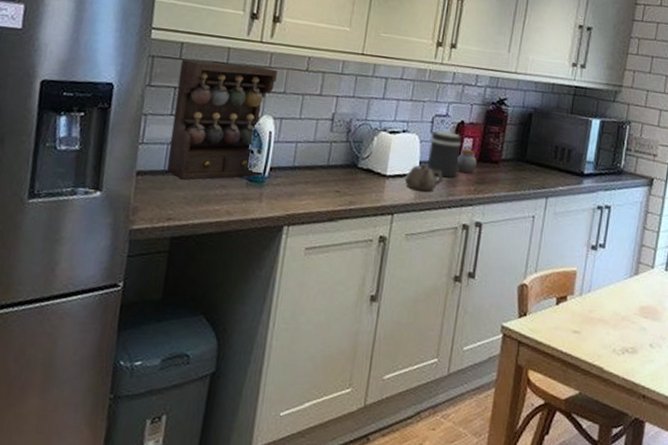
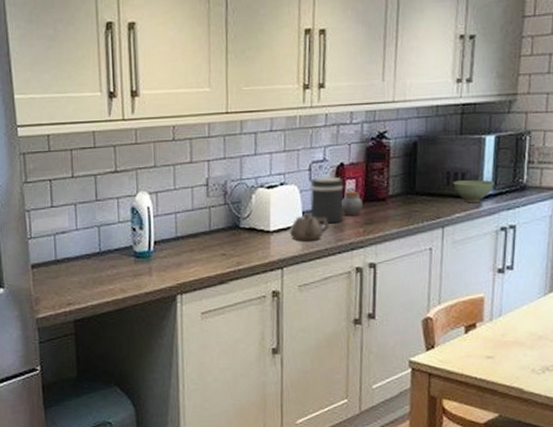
spice rack: present [167,59,277,180] -> none [52,145,149,266]
bowl: none [560,155,595,180] -> present [453,180,494,203]

